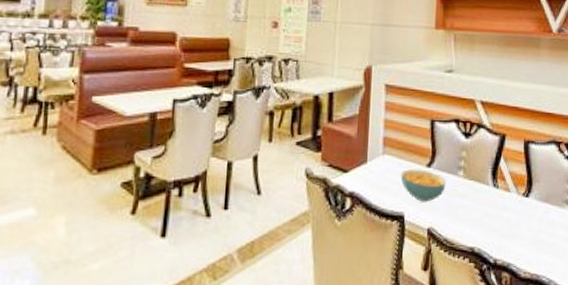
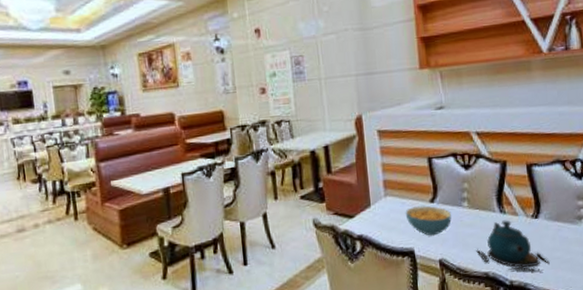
teapot: none [465,195,534,252] -> present [476,220,550,272]

